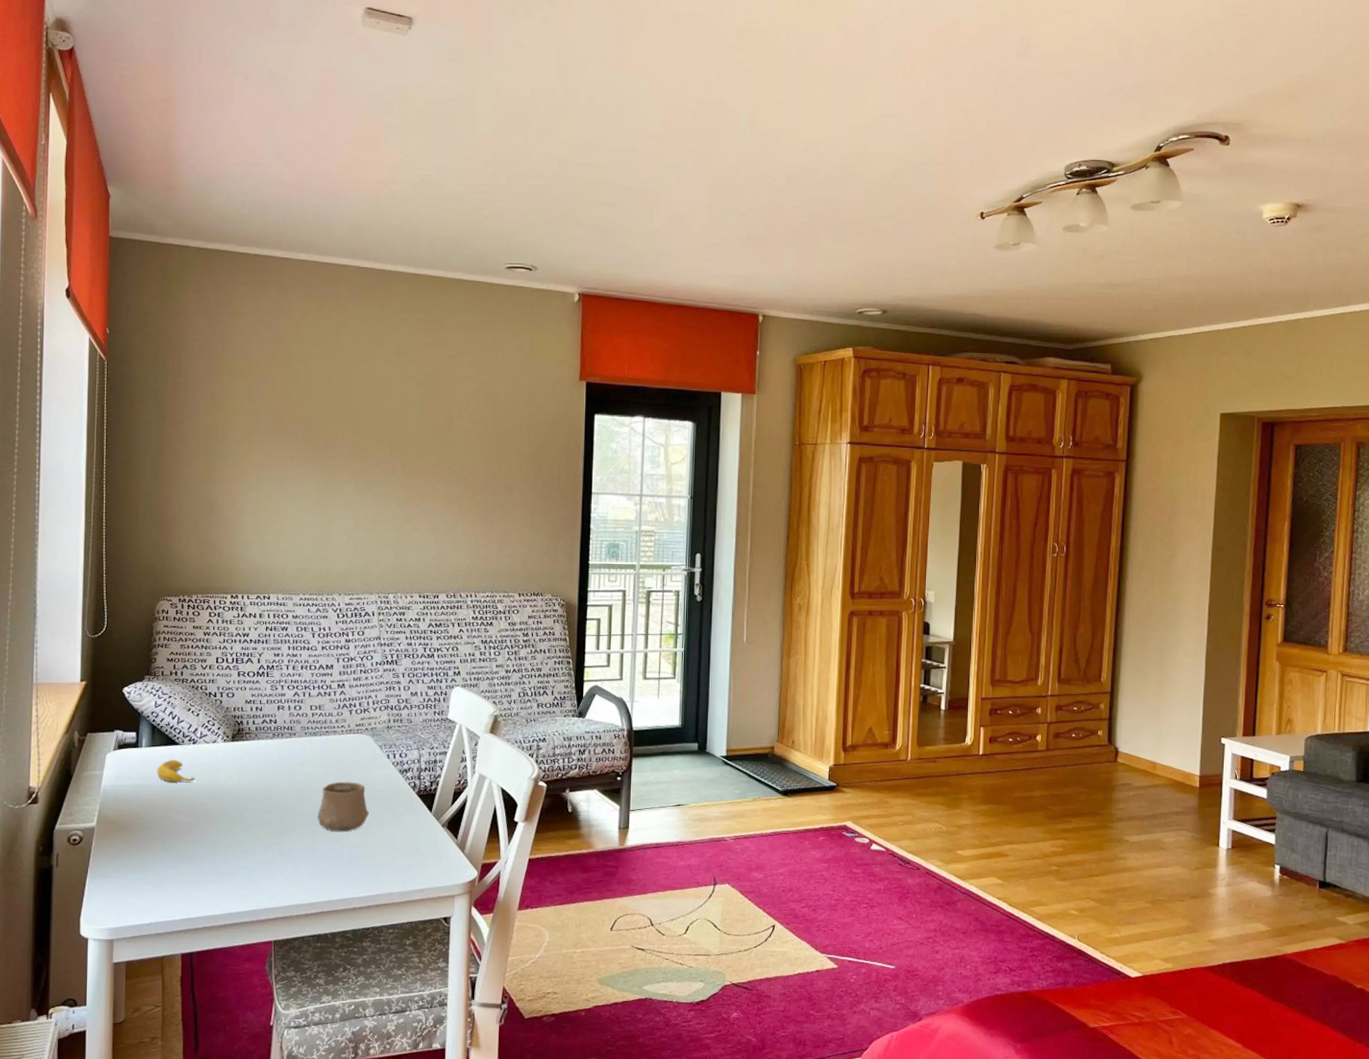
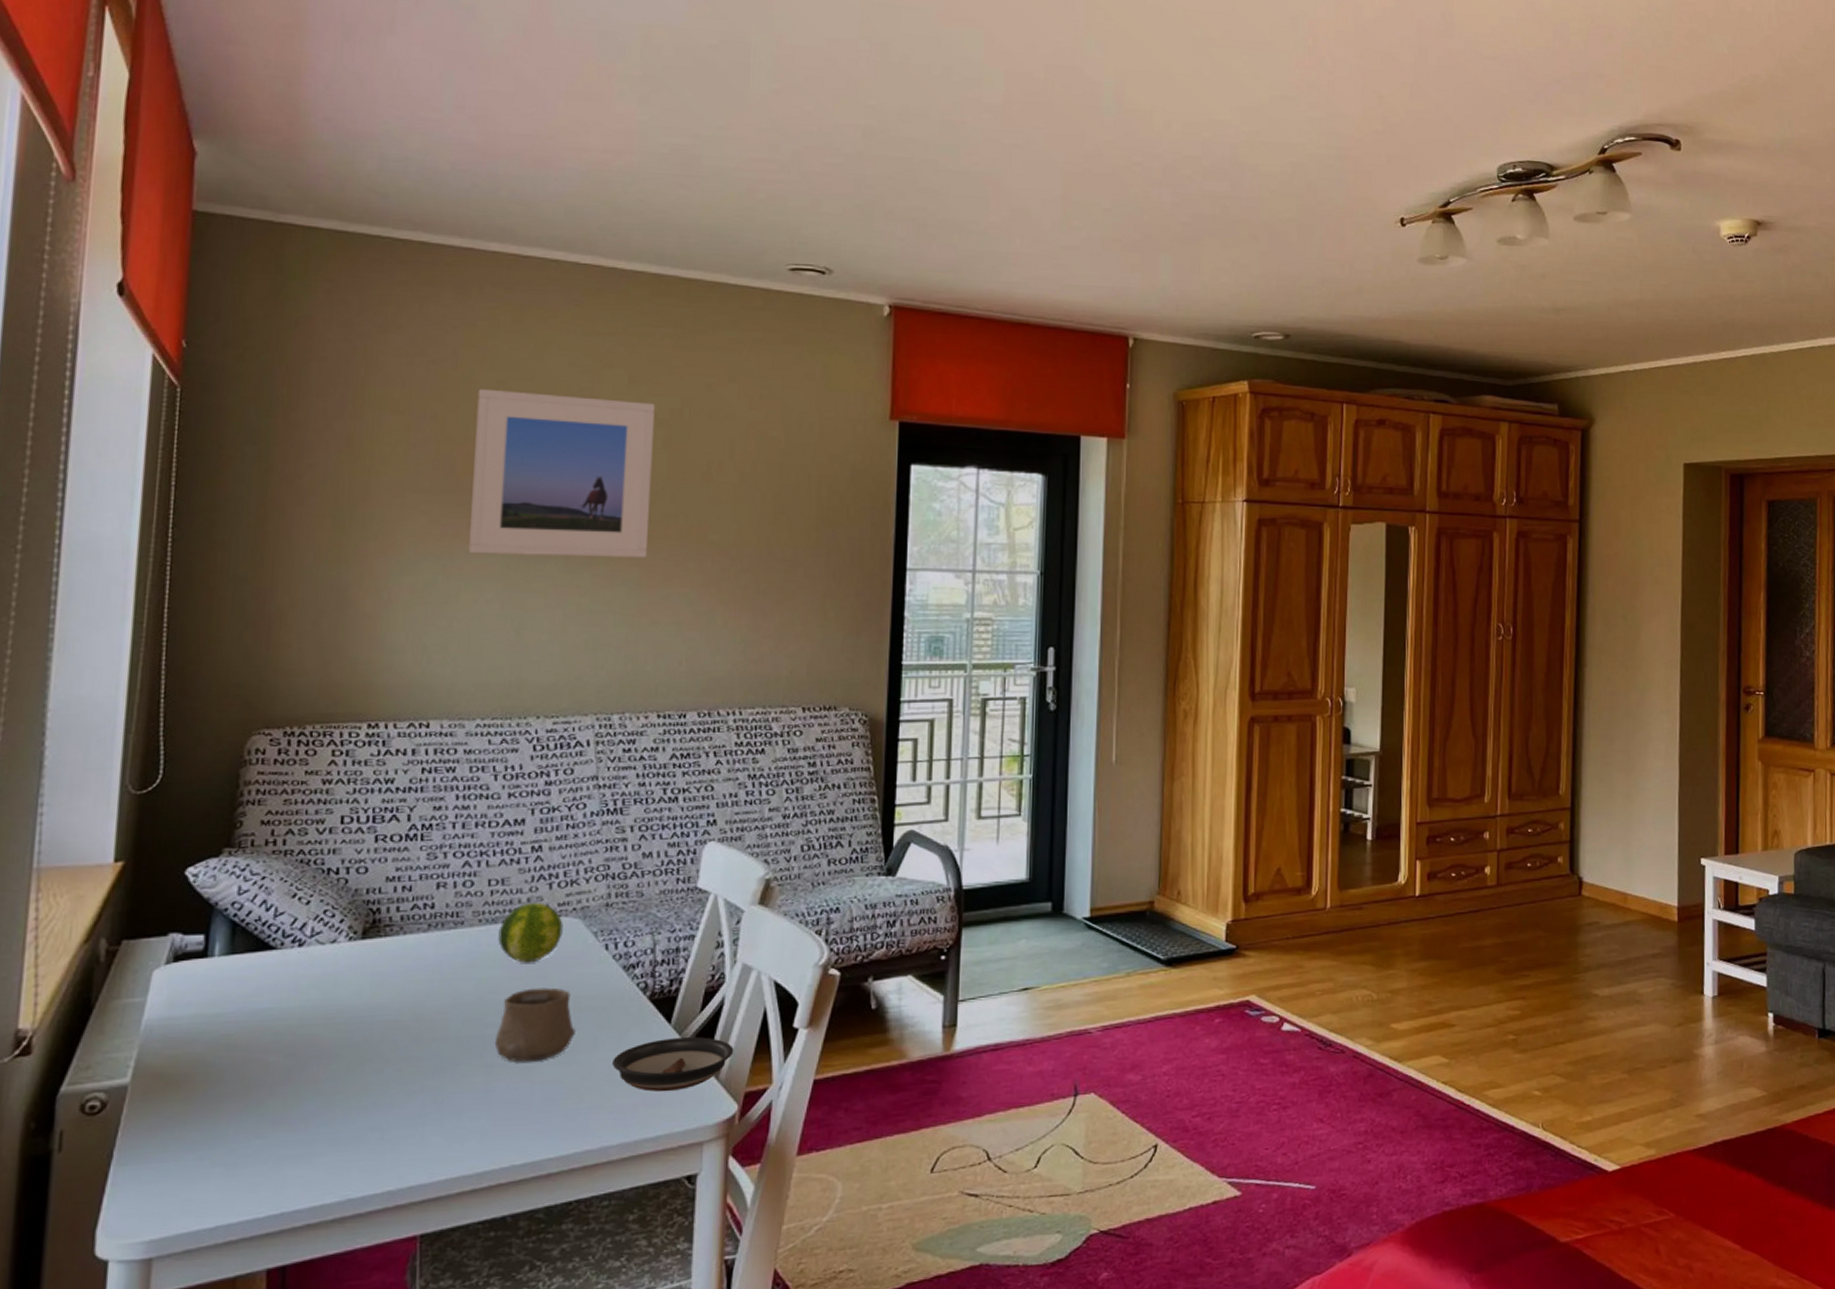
banana: present [157,759,195,783] -> none [237,971,300,1007]
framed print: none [291,360,414,482] -> present [468,388,655,557]
fruit: none [318,722,360,764] -> present [498,902,563,963]
saucer: none [394,822,474,859] -> present [612,1037,734,1092]

